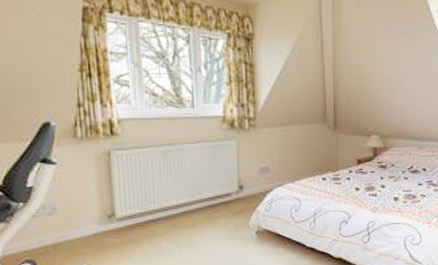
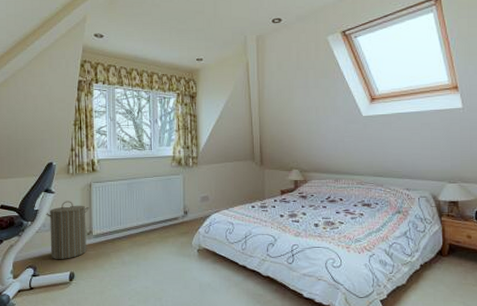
laundry hamper: none [45,174,109,250] -> present [46,201,89,259]

